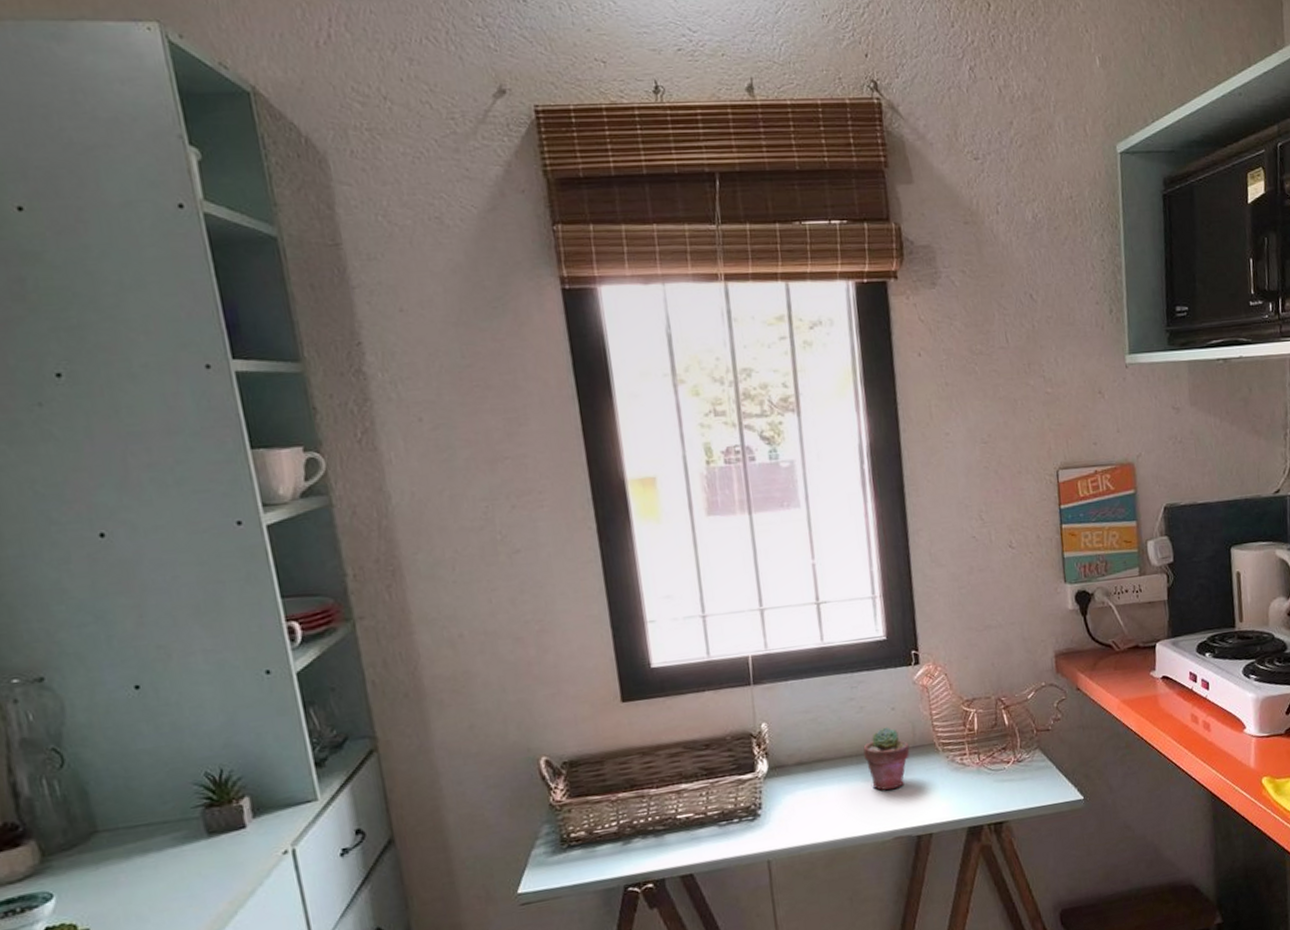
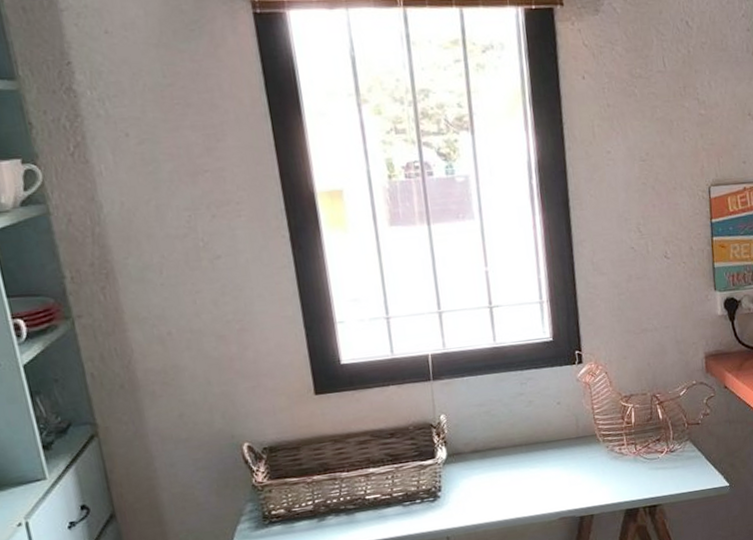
potted succulent: present [863,727,910,791] -> none [532,419,574,476]

